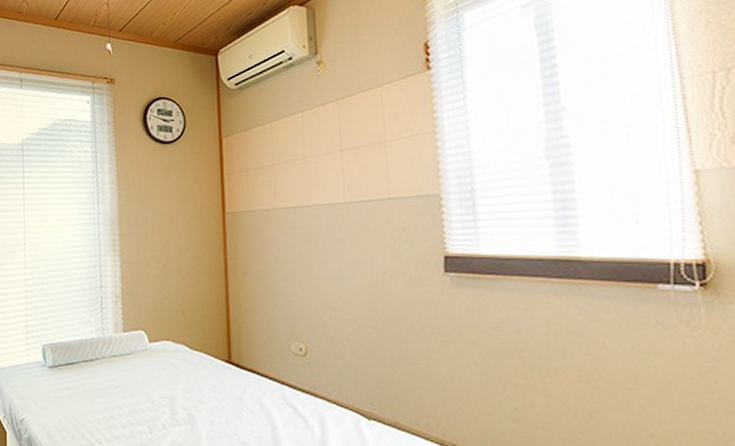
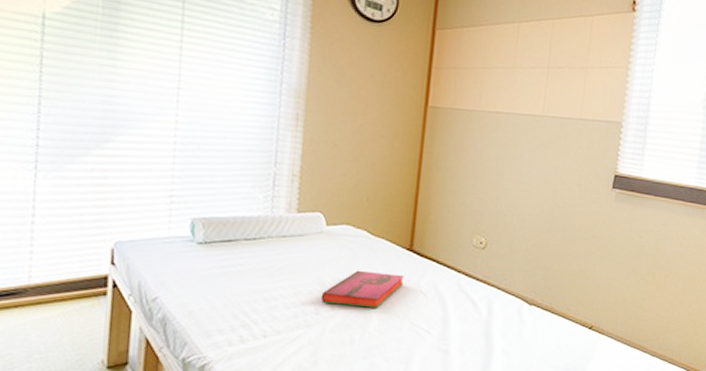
hardback book: none [152,386,227,426] -> present [320,270,404,308]

